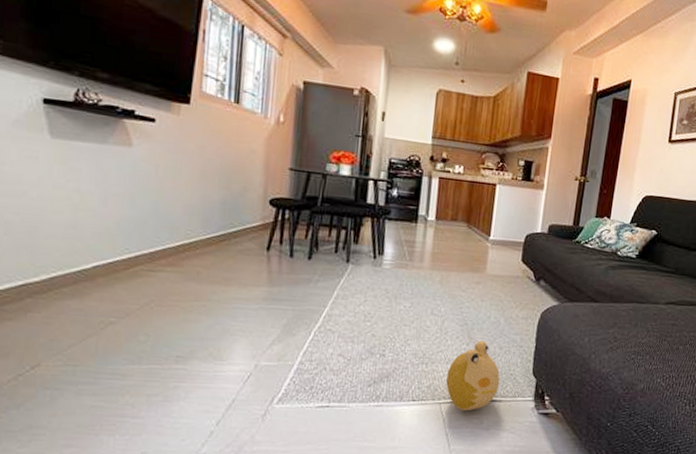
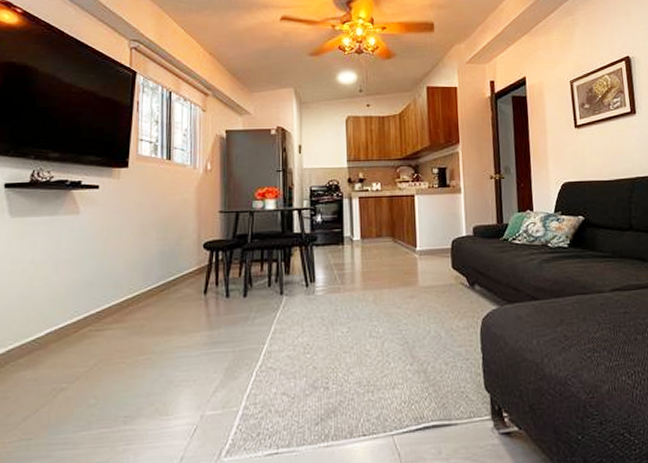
plush toy: present [446,341,500,411] -> none [395,358,452,441]

